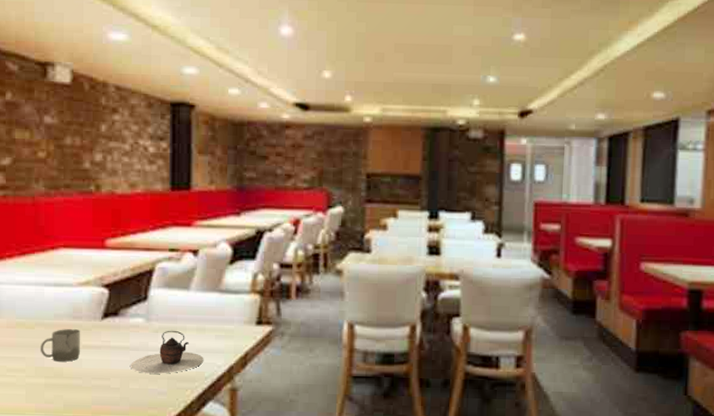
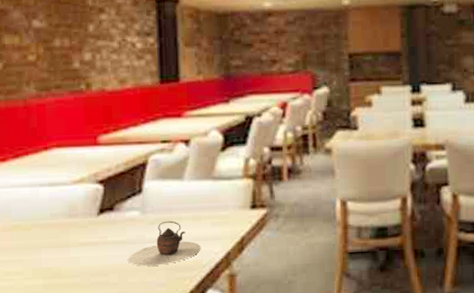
cup: present [40,329,81,362] -> none [37,227,78,261]

